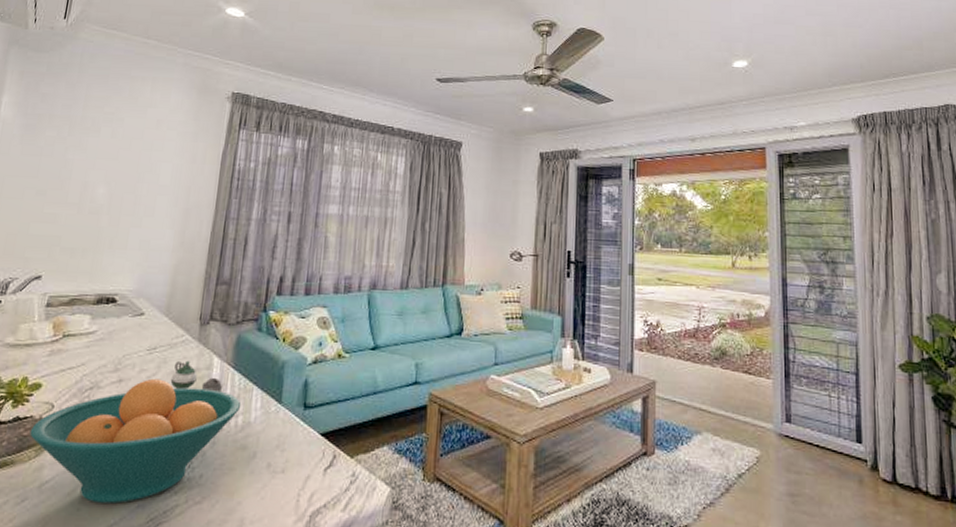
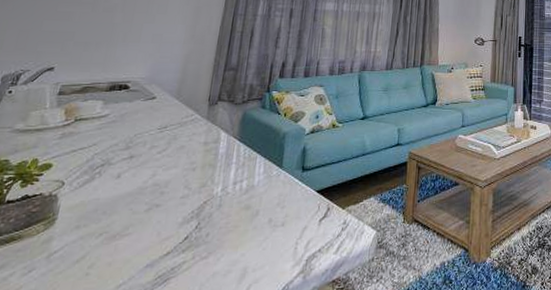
fruit bowl: present [29,378,242,504] -> none [38,153,246,266]
teapot: present [170,360,223,393] -> none [180,136,229,162]

